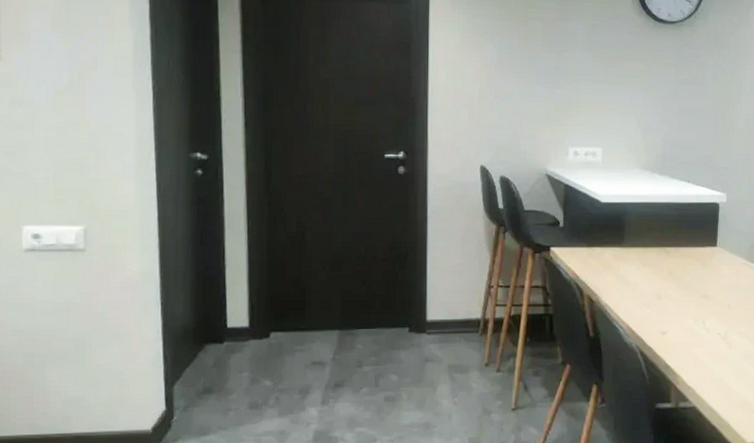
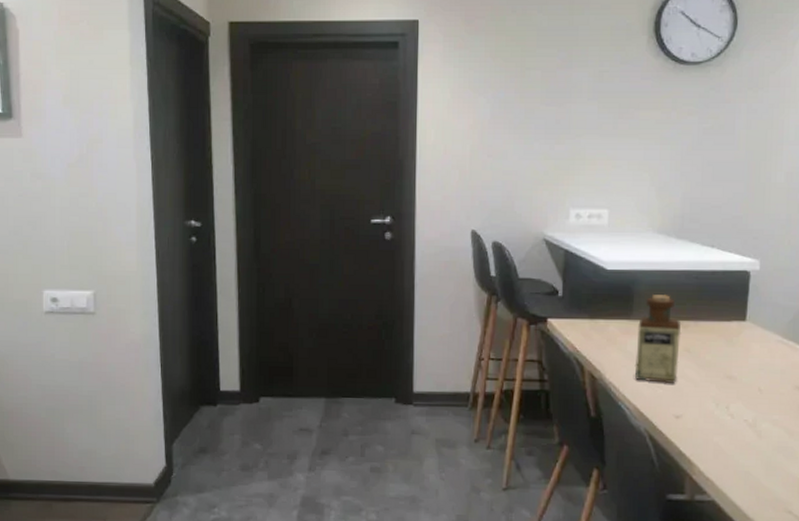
bottle: none [626,224,665,304] -> present [634,295,682,384]

